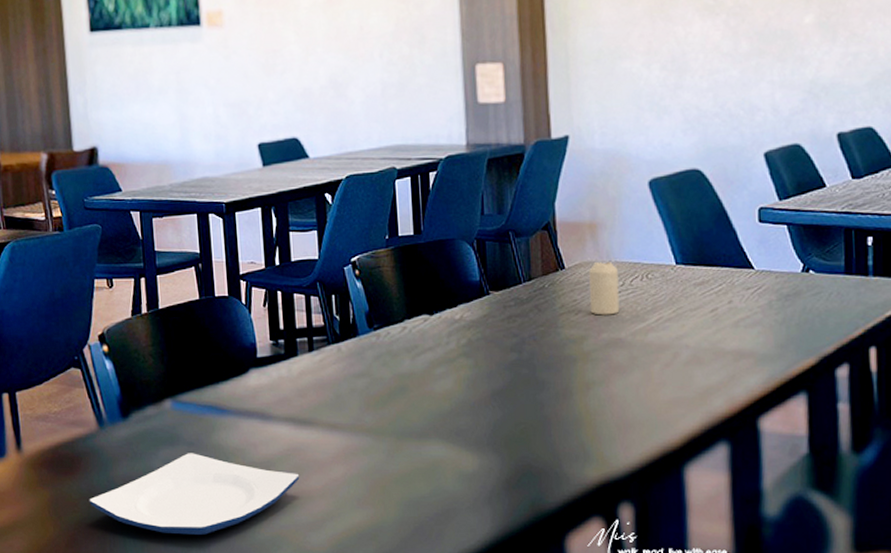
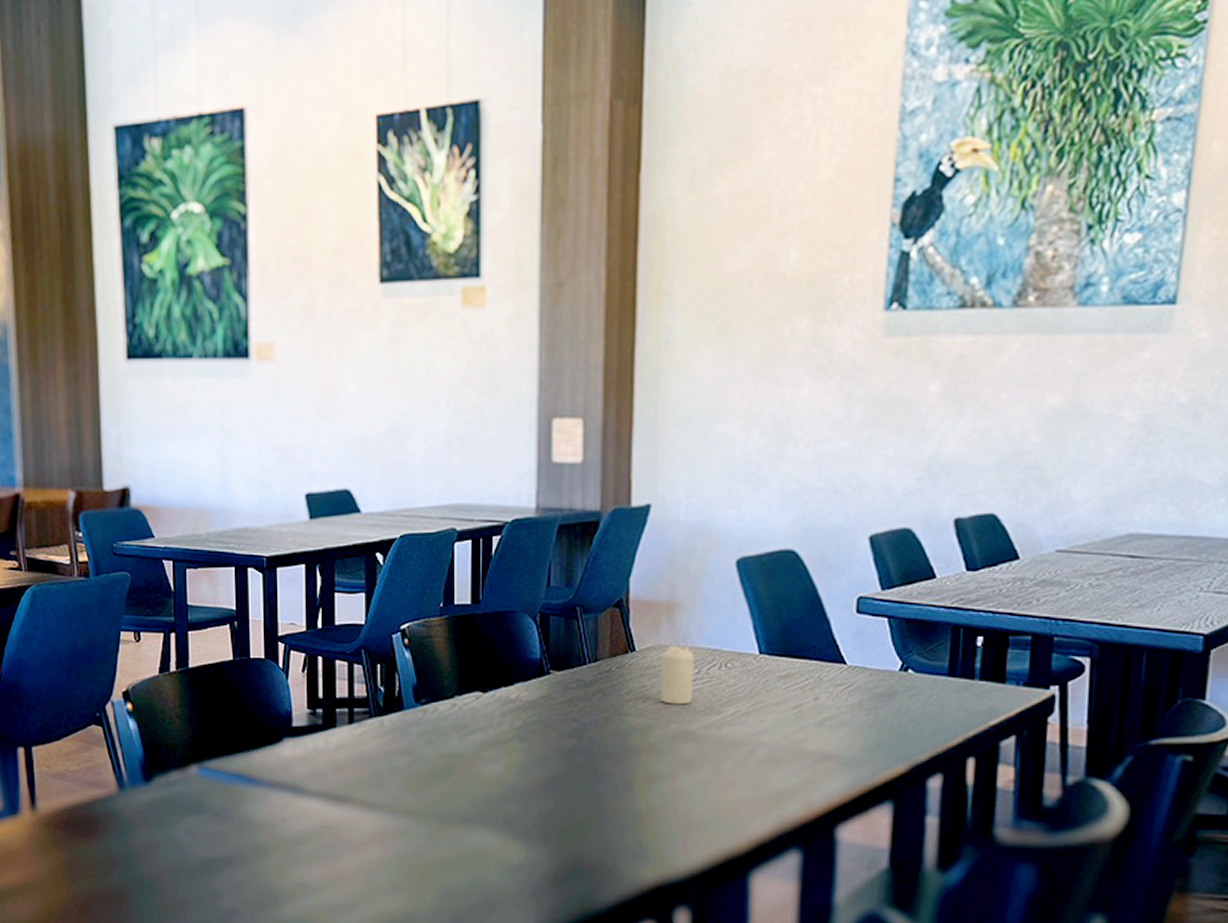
plate: present [89,453,300,535] -> none [105,823,331,910]

